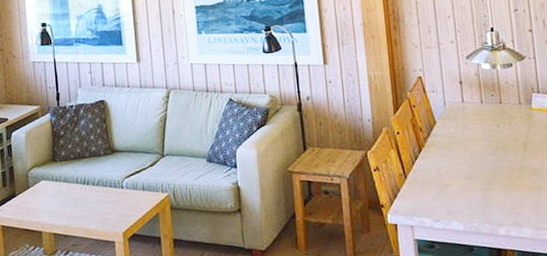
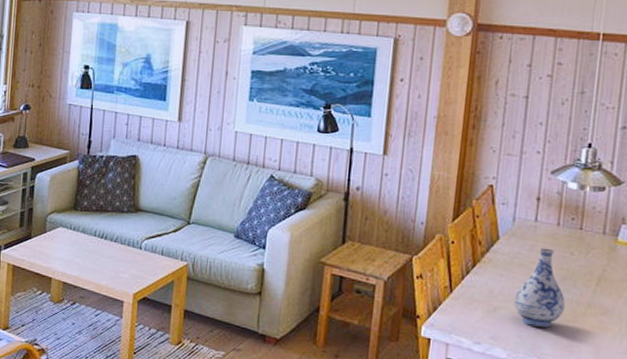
vase: none [459,124,503,196] -> present [514,247,565,328]

